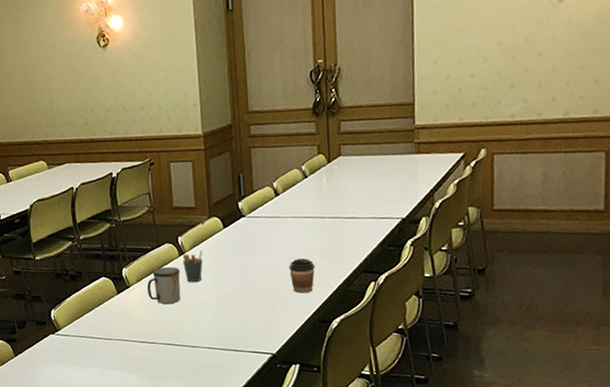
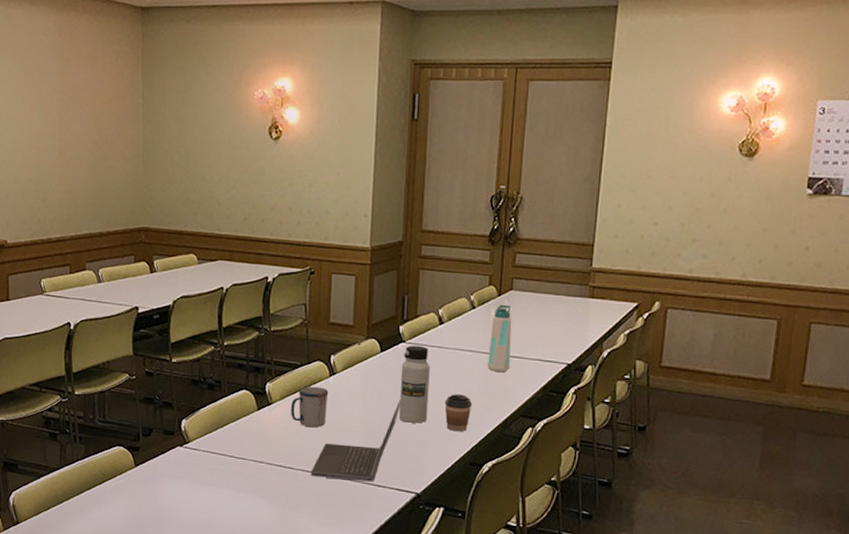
laptop computer: none [172,267,250,349] -> present [310,397,403,482]
pen holder: present [182,250,203,282] -> none [333,372,356,407]
water bottle: none [244,218,274,290] -> present [398,345,430,423]
water bottle: none [324,170,346,234] -> present [487,304,512,372]

